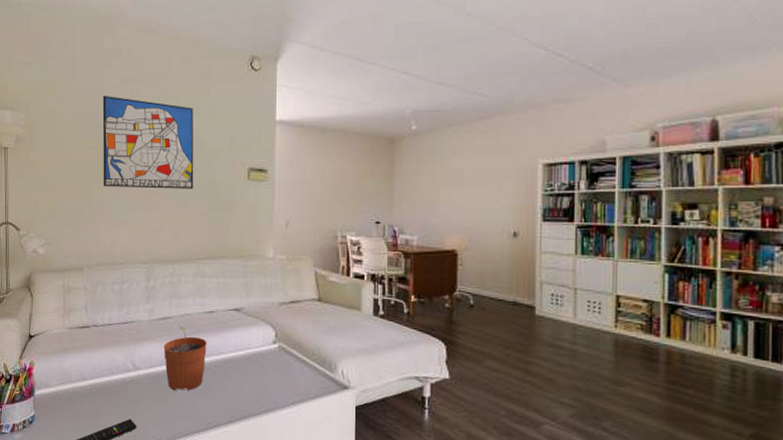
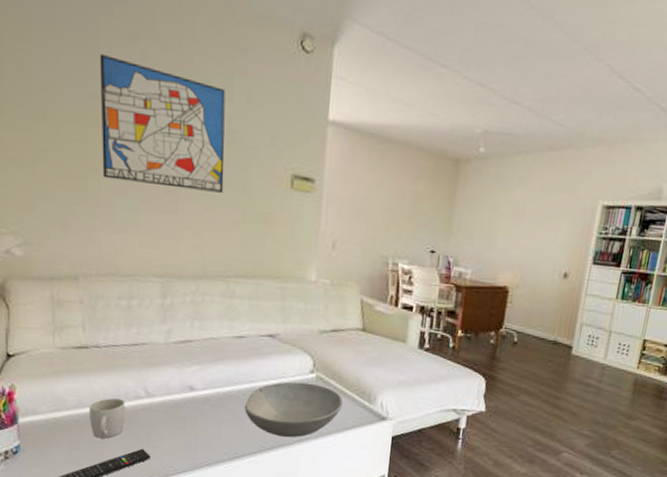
mug: none [89,372,117,409] -> present [90,398,126,439]
plant pot: present [163,327,207,391] -> none [183,351,235,420]
bowl: none [215,352,305,408] -> present [244,382,343,438]

